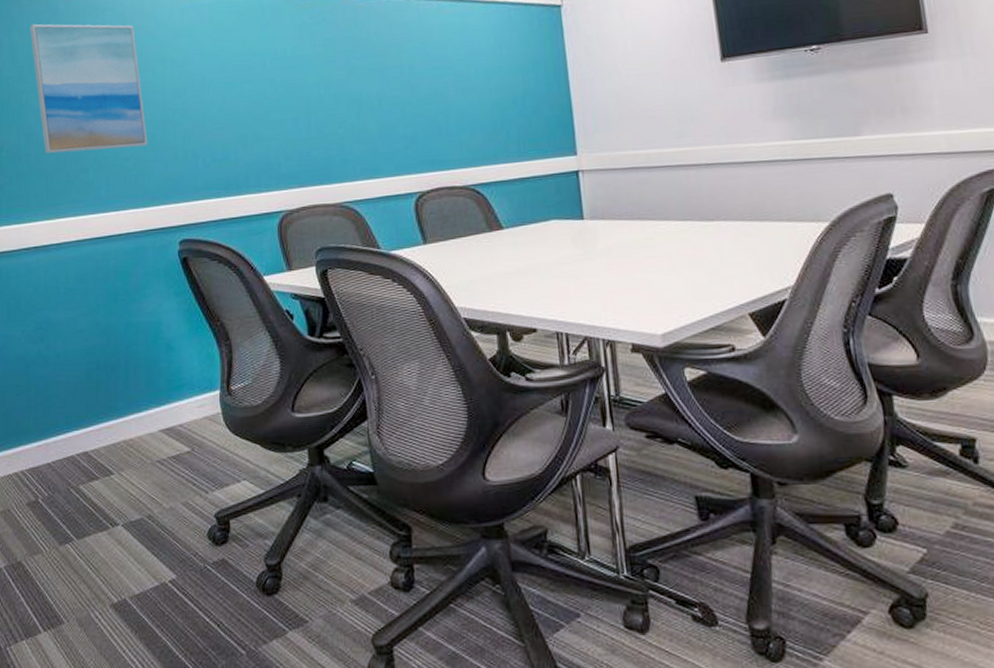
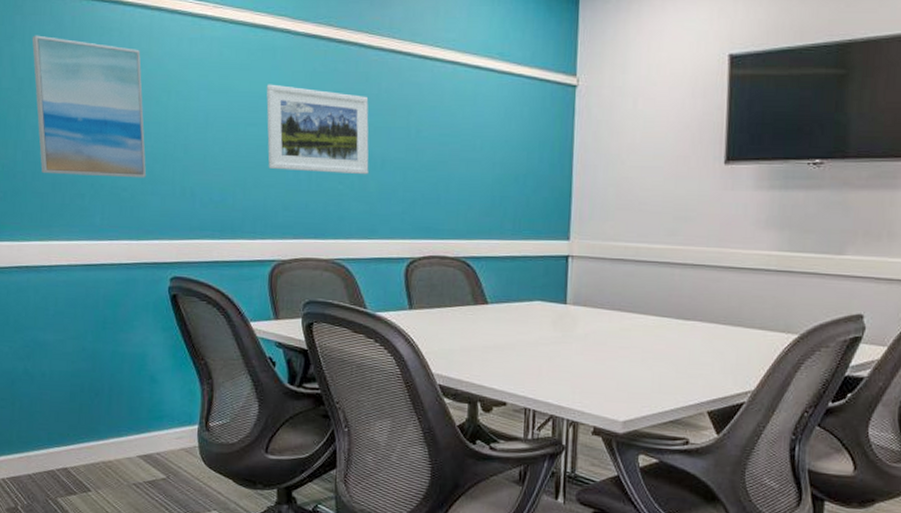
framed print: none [258,41,367,122] -> present [266,84,369,175]

